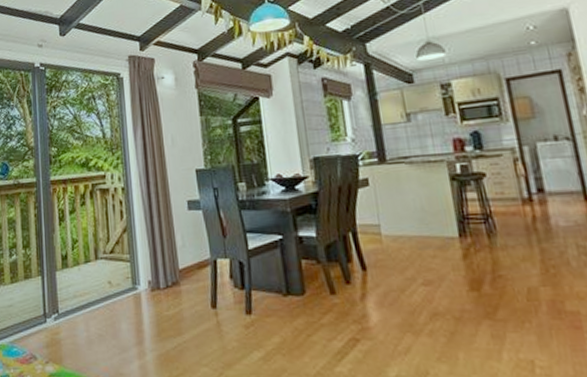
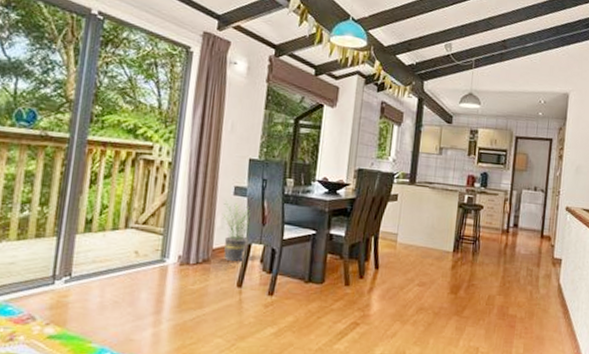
potted plant: none [181,217,213,282] -> present [223,201,250,262]

